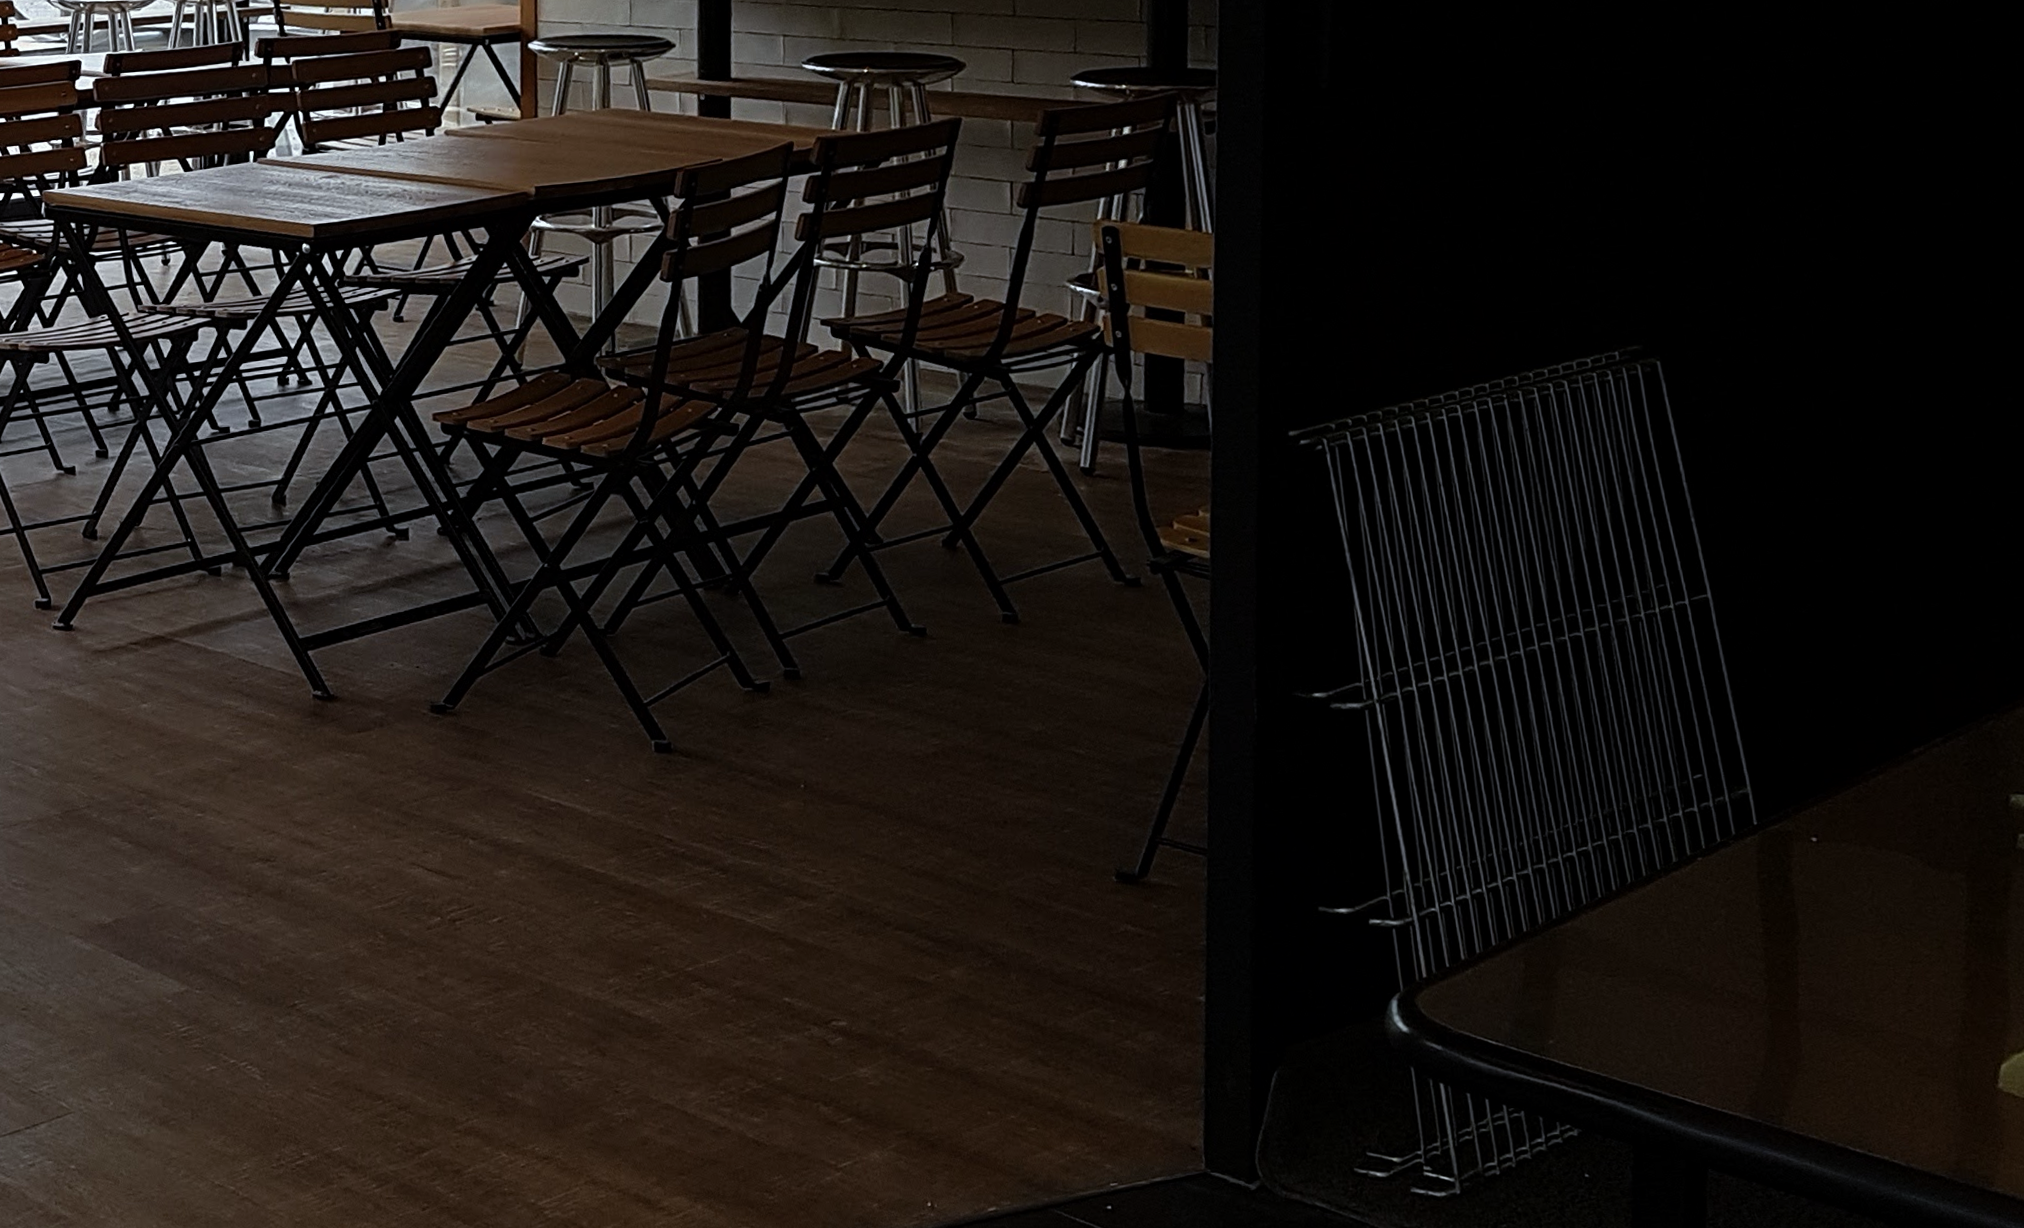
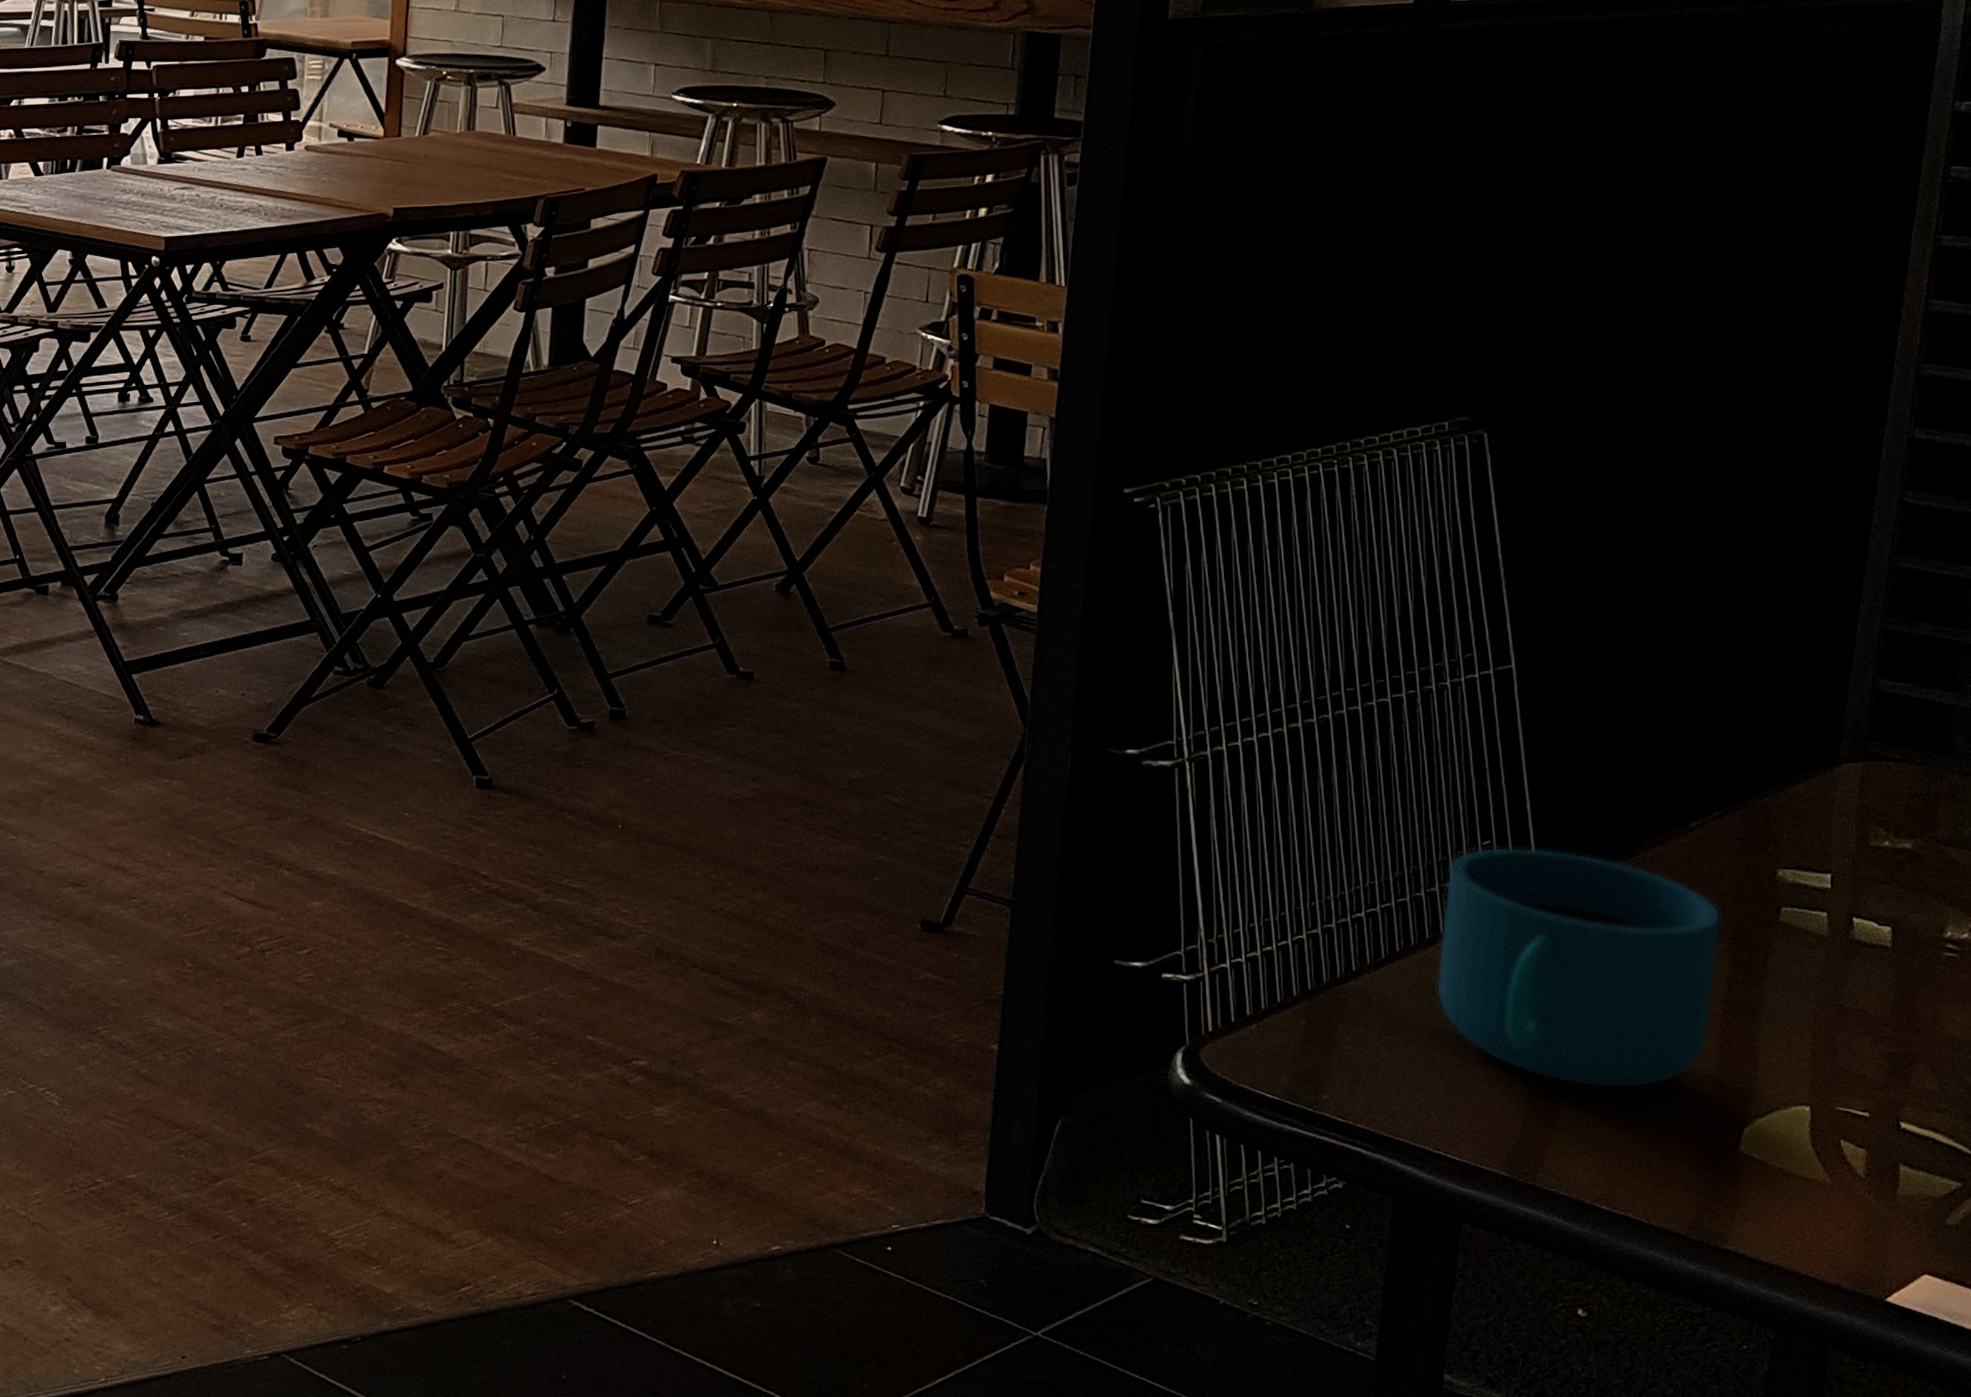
cup: none [1657,779,1956,1027] -> present [1436,846,1722,1089]

